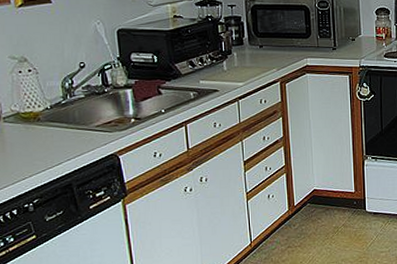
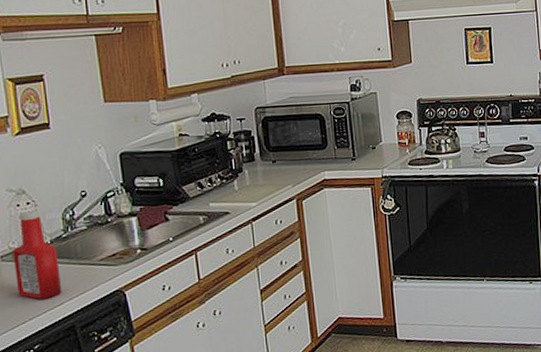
ketchup bottle: none [14,77,61,158] -> present [13,209,63,299]

